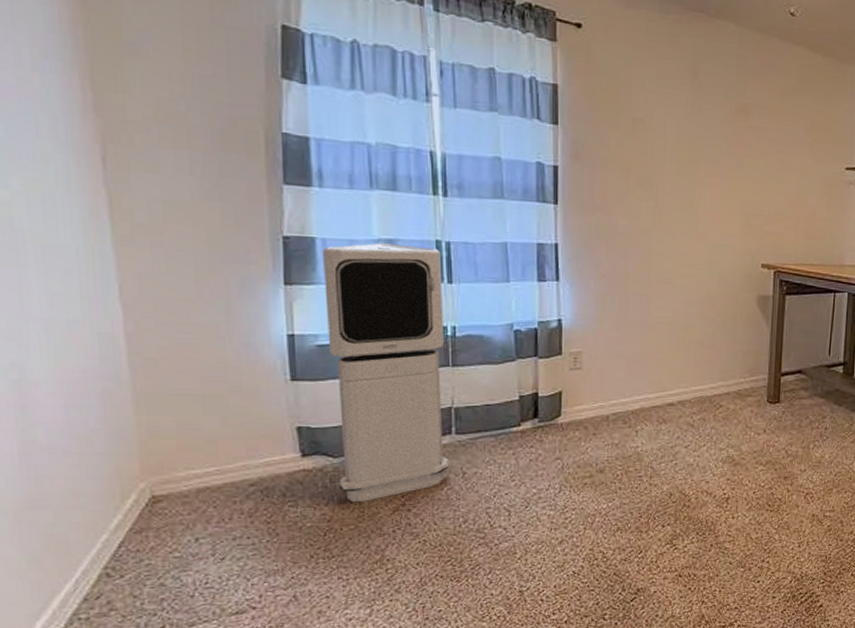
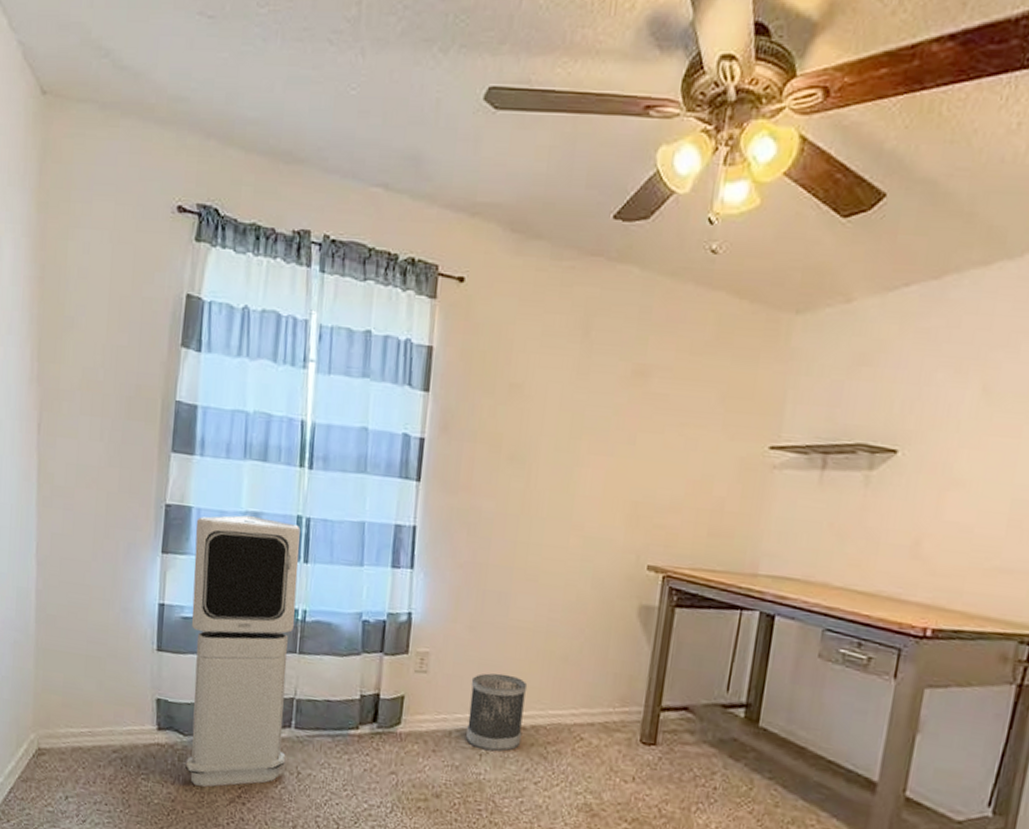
wastebasket: none [622,362,672,427] -> present [466,673,528,752]

